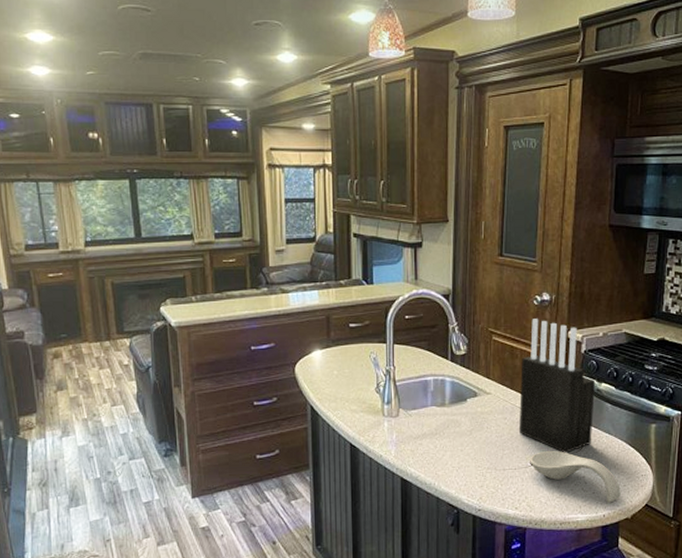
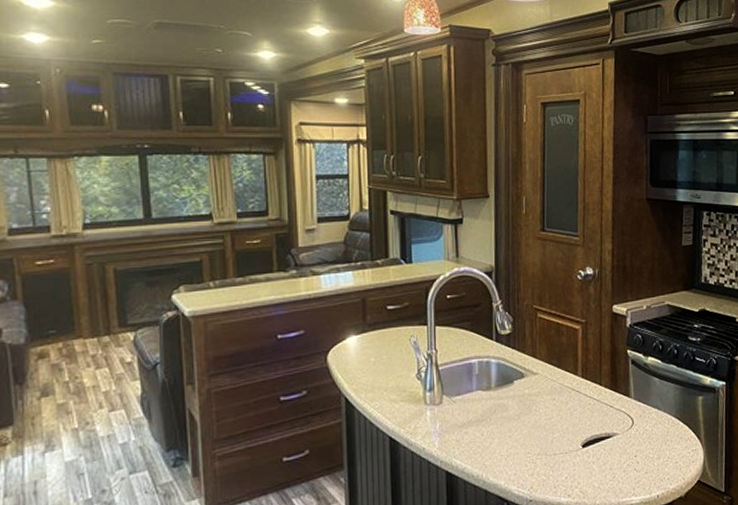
knife block: present [518,319,596,453] -> none [568,294,642,433]
spoon rest: present [530,450,621,503] -> none [581,430,673,482]

